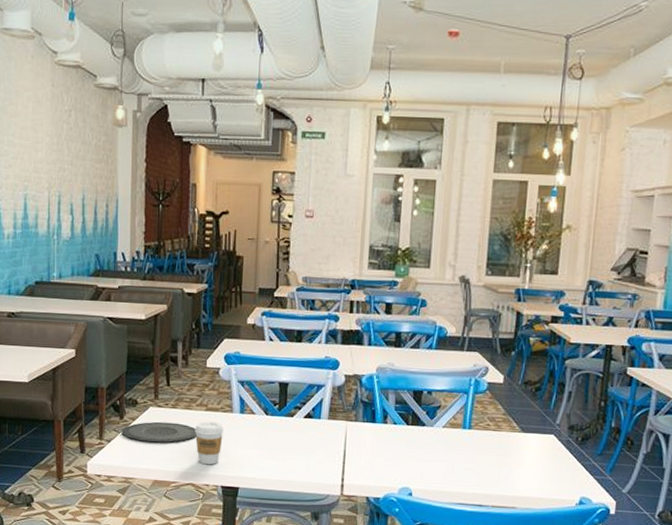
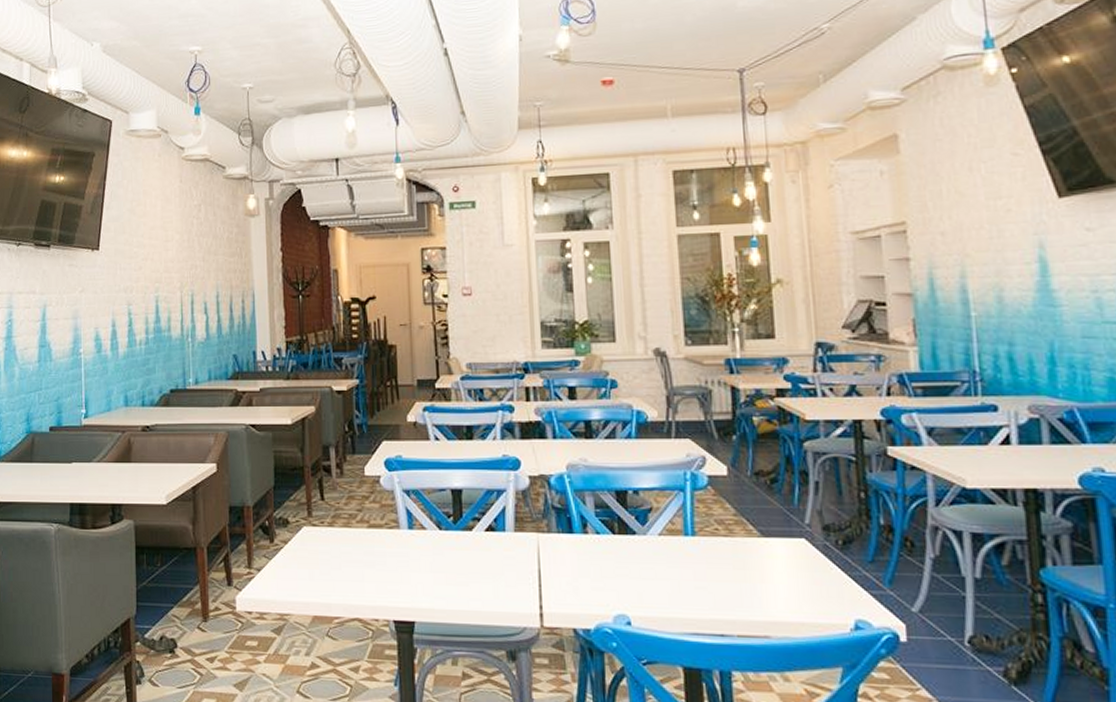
plate: present [121,421,197,443] -> none [273,544,360,570]
coffee cup: present [194,421,223,465] -> none [356,541,391,595]

